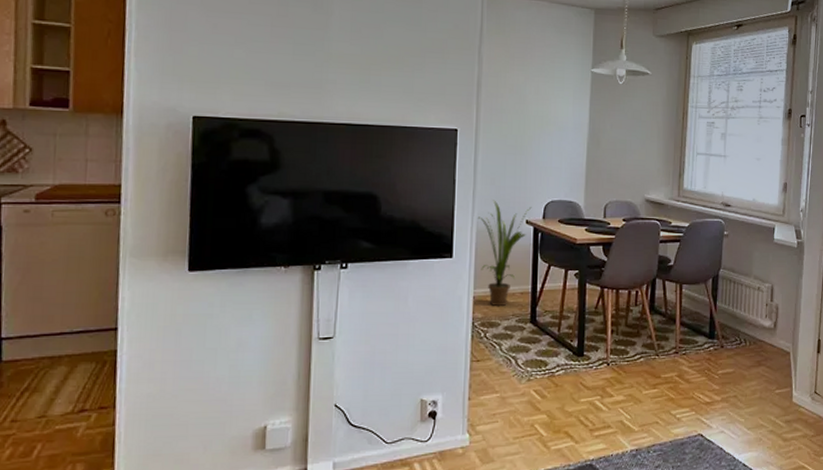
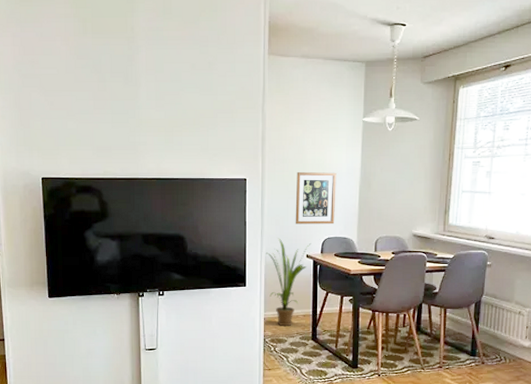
wall art: none [513,125,562,186] -> present [295,172,337,225]

